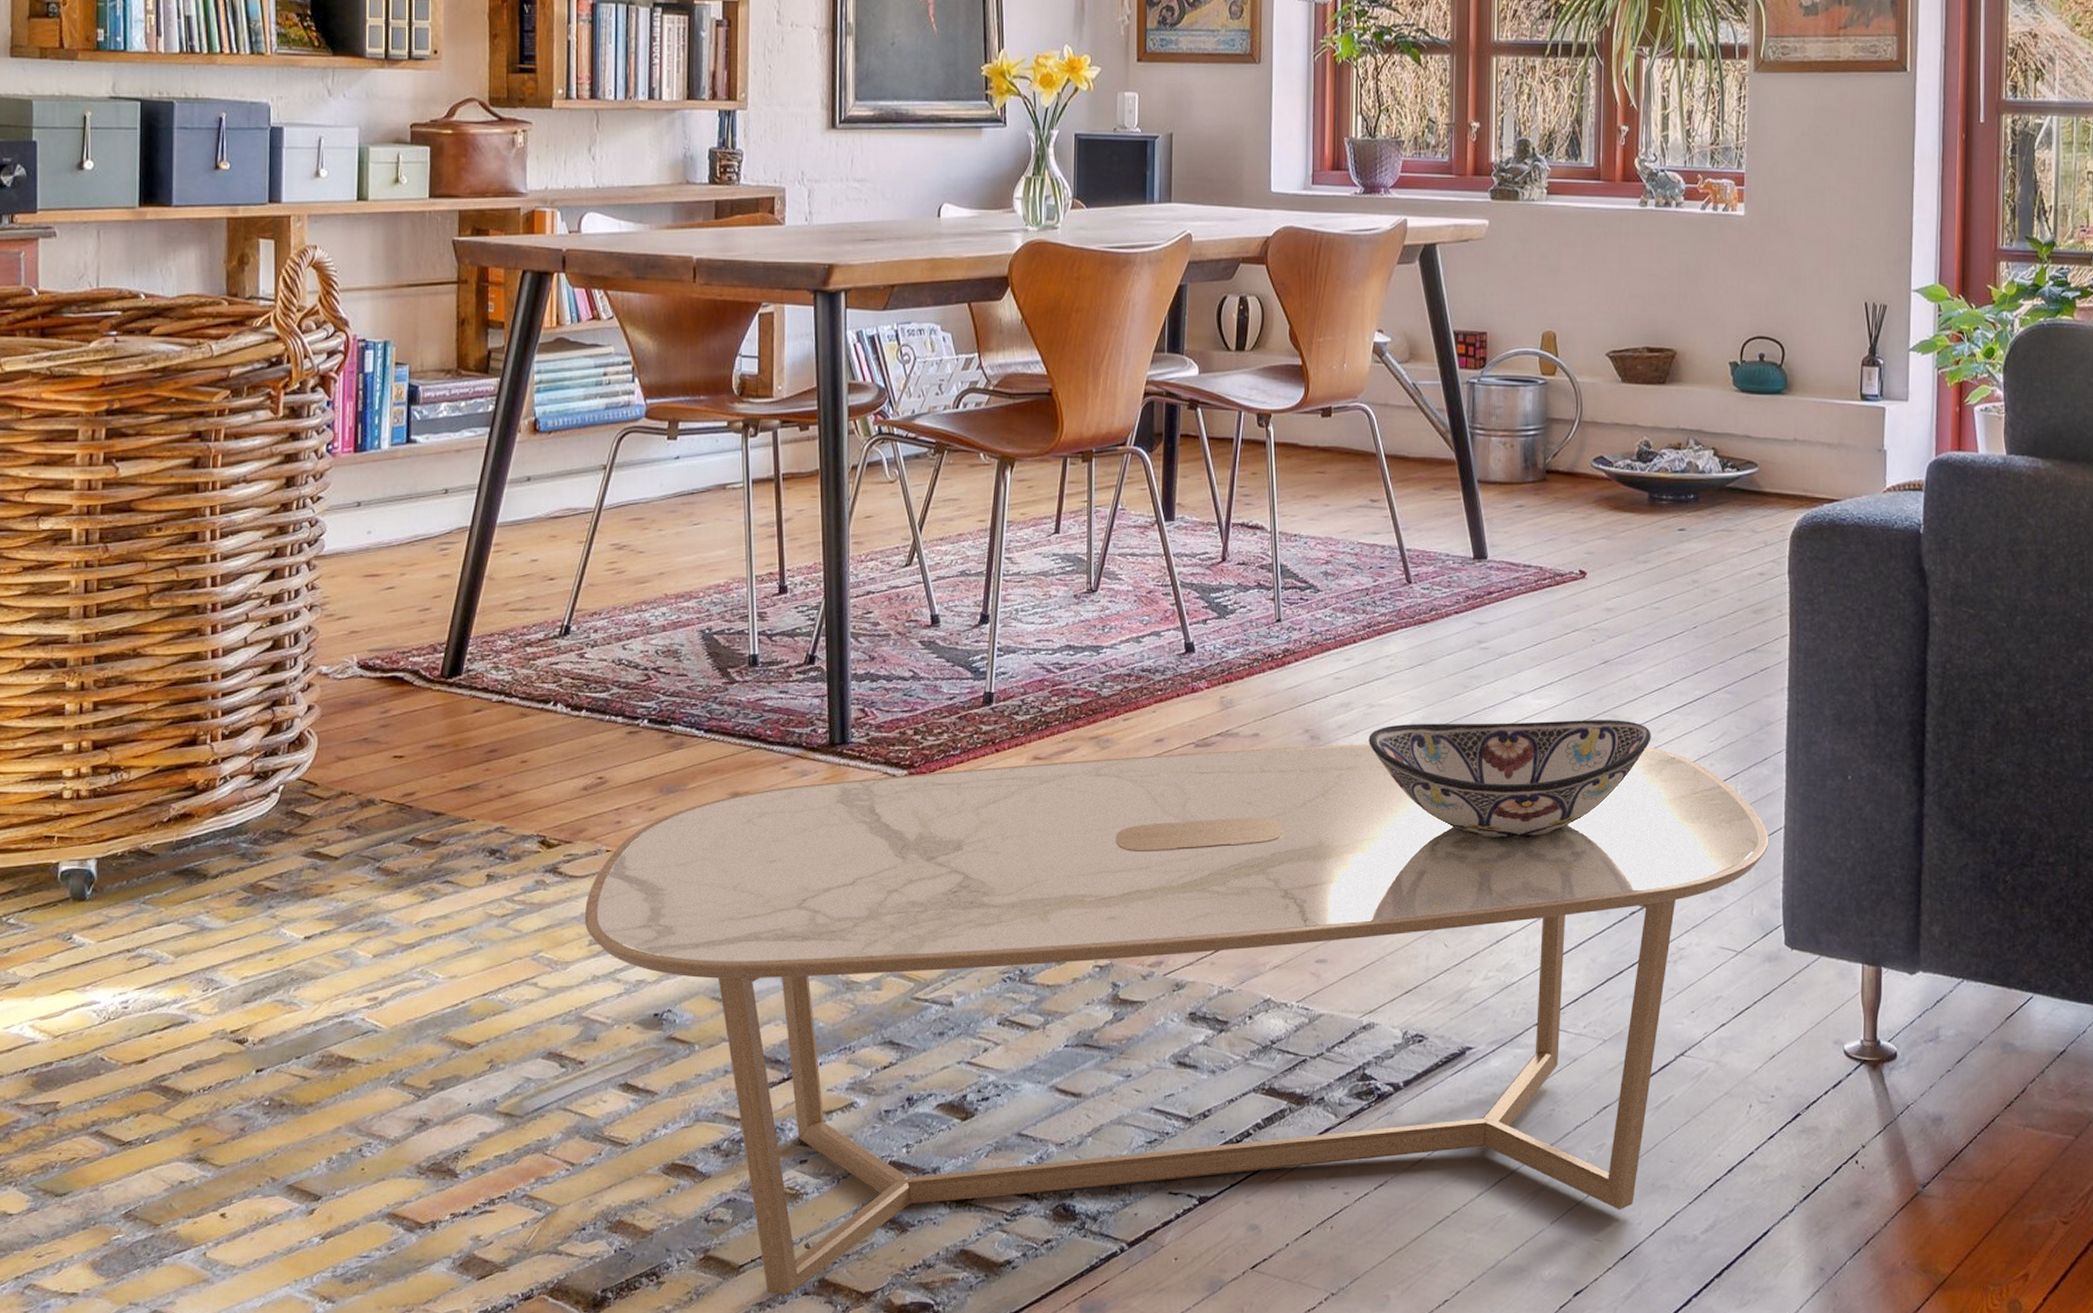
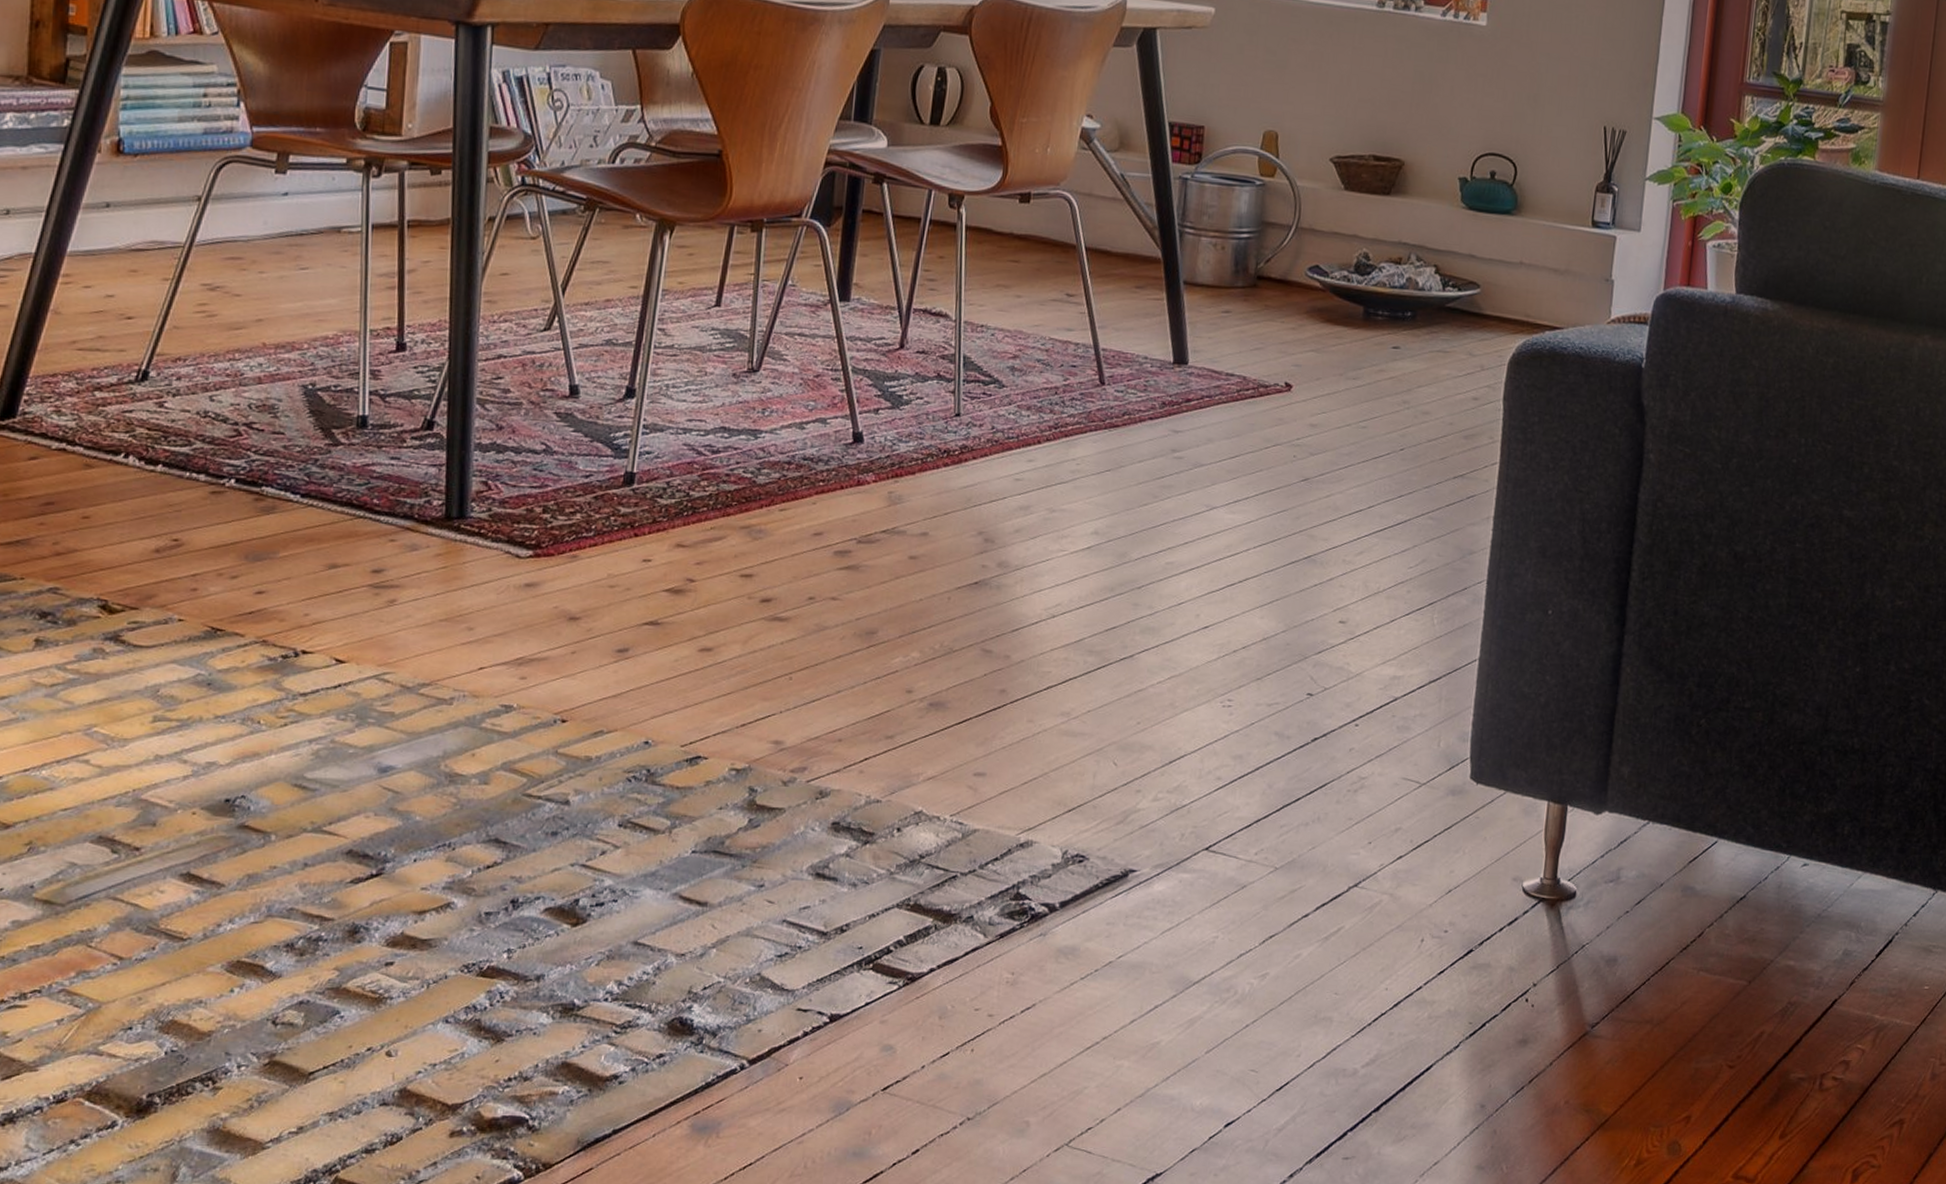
coffee table: present [584,743,1769,1295] -> none [148,549,1463,1105]
ceramic bowl: present [1368,720,1651,839] -> none [1046,531,1348,657]

